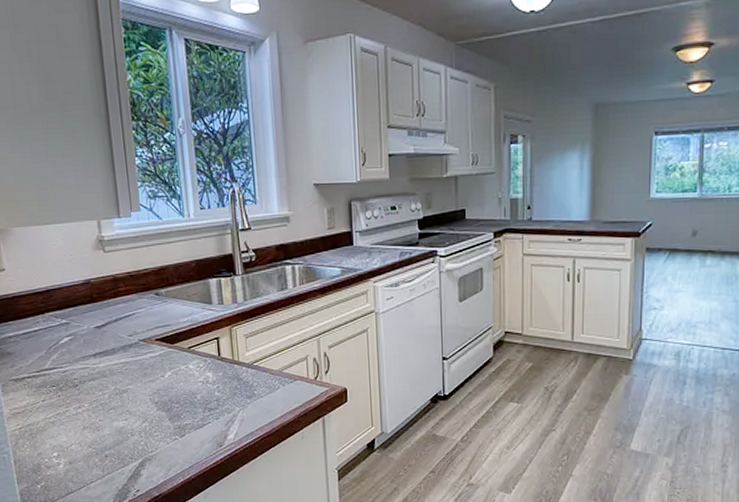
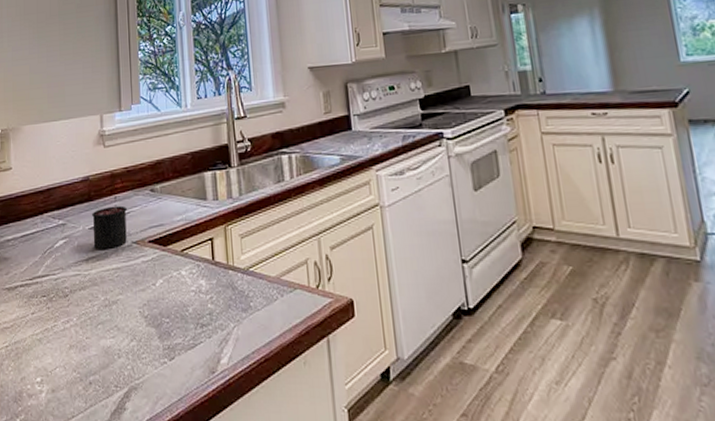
candle: none [95,298,134,346] -> present [91,196,127,249]

